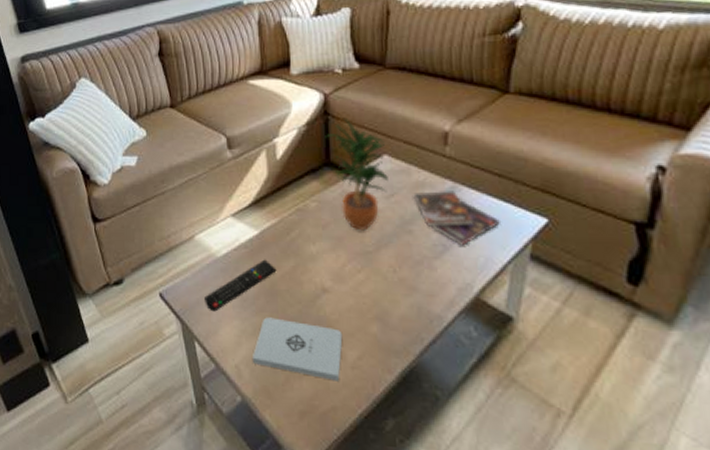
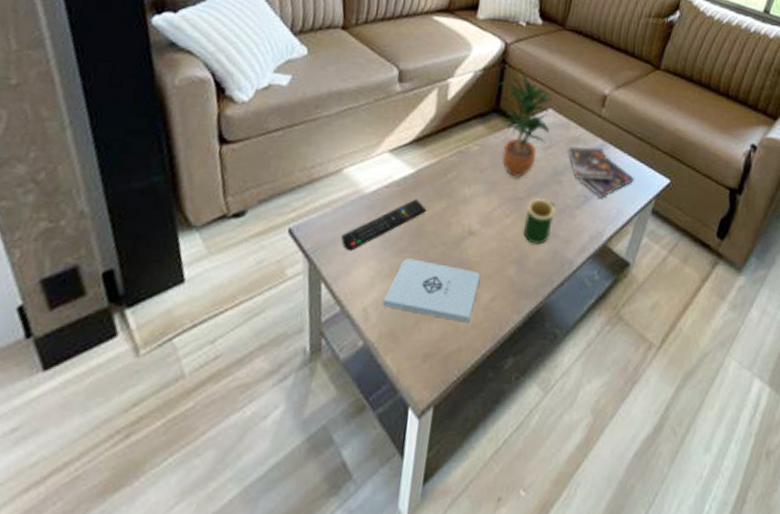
mug: none [378,251,411,300] -> present [523,198,555,245]

